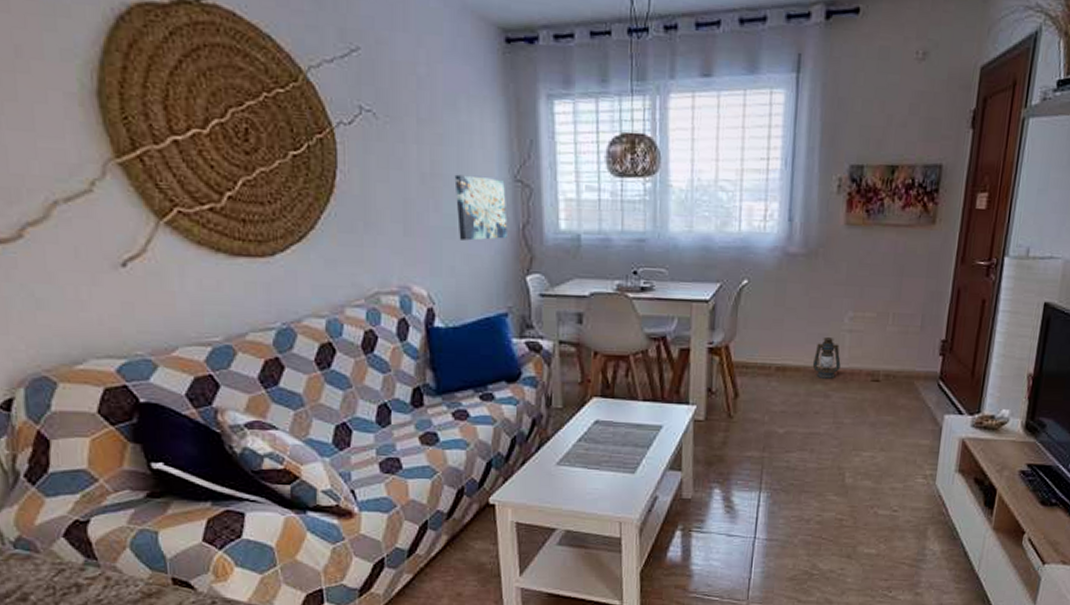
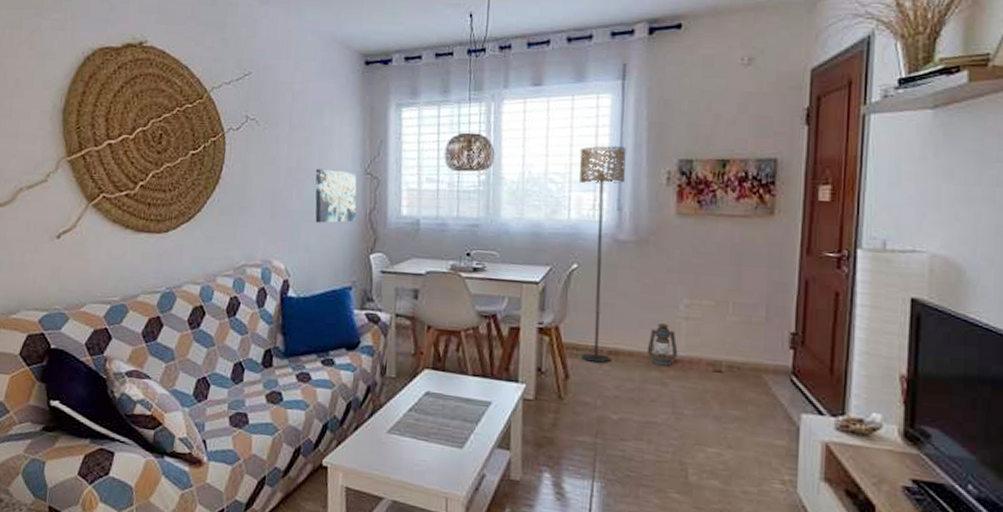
floor lamp: none [750,149,799,380] -> present [579,146,626,363]

